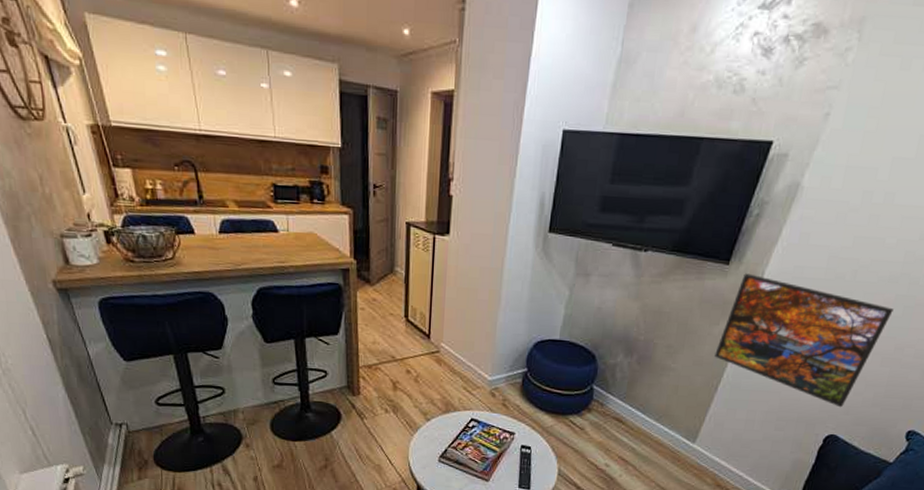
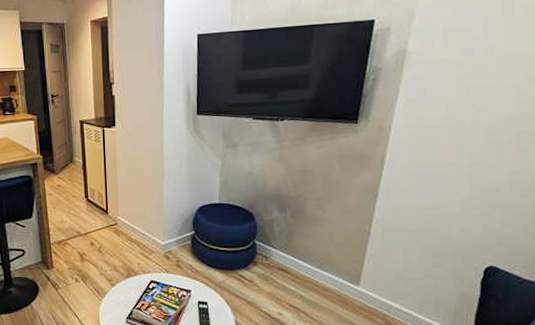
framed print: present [714,273,894,408] -> none [361,128,520,240]

